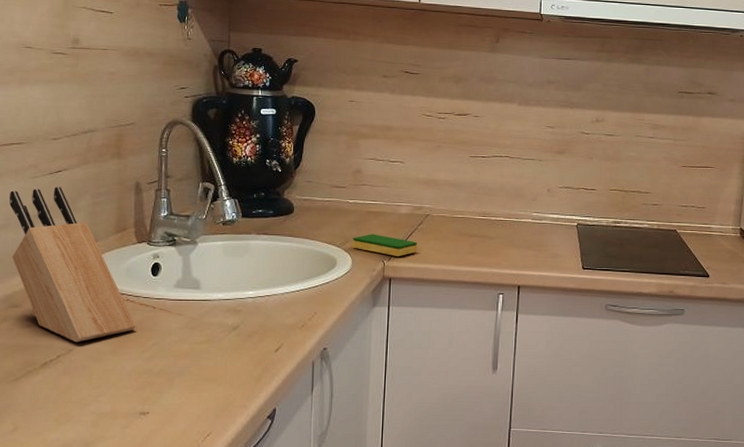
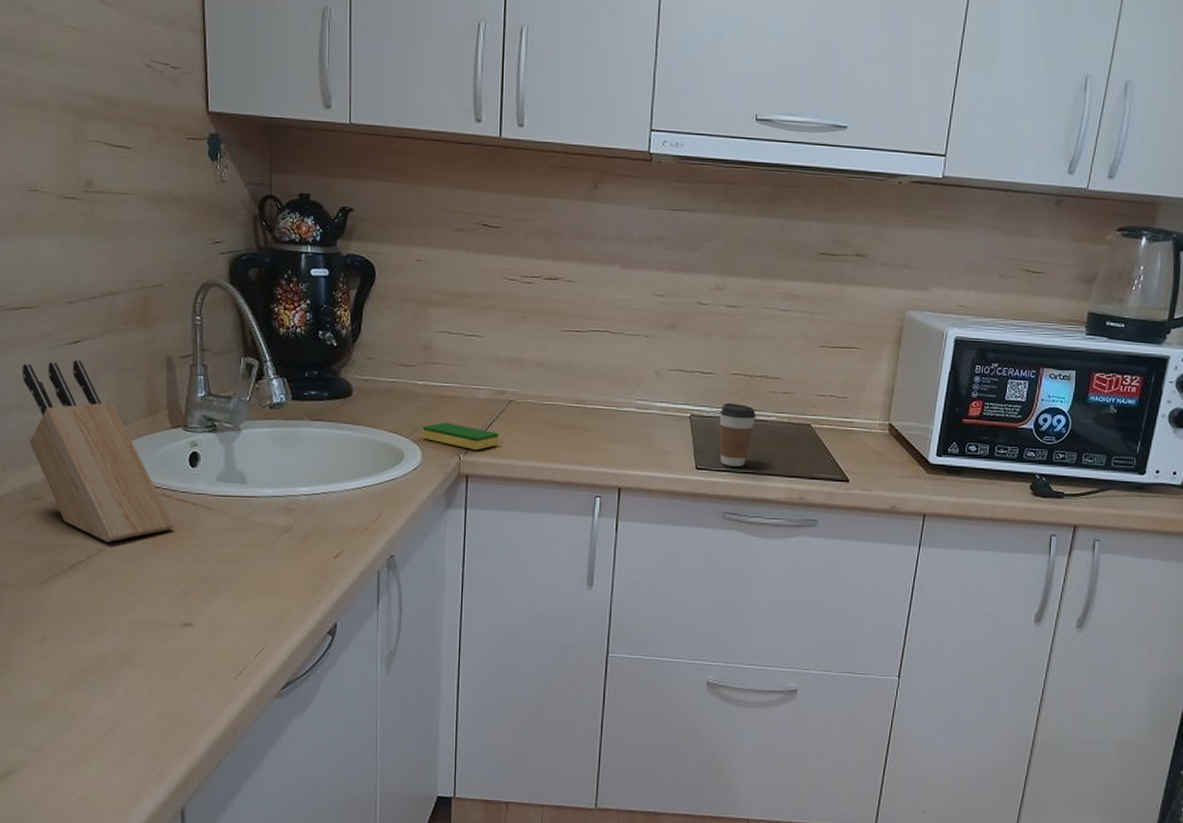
coffee cup: none [601,213,631,266] -> present [719,402,756,467]

